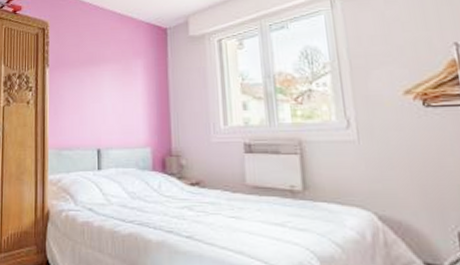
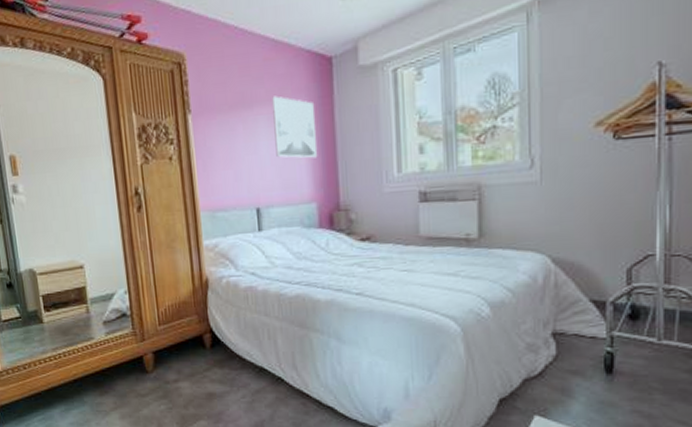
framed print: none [116,56,153,109] -> present [272,96,318,159]

